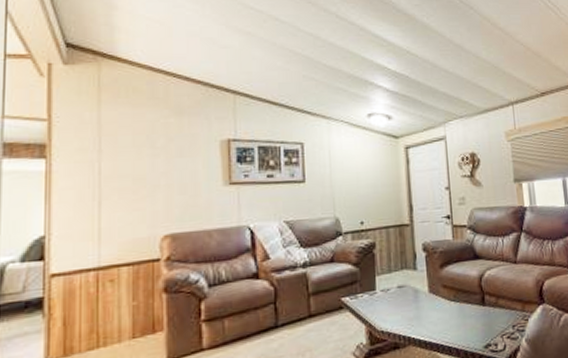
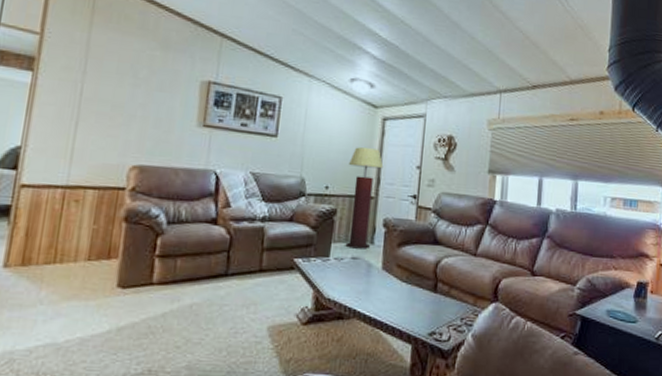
floor lamp: none [380,177,414,278] -> present [345,147,384,250]

